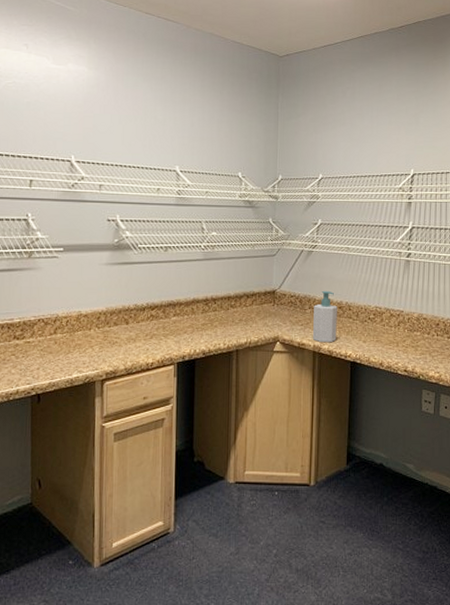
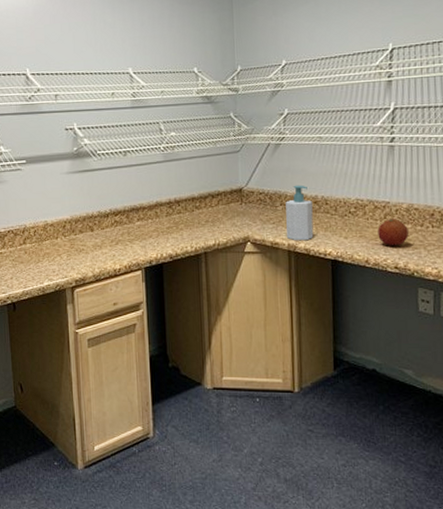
fruit: none [392,326,417,351] -> present [377,219,409,246]

